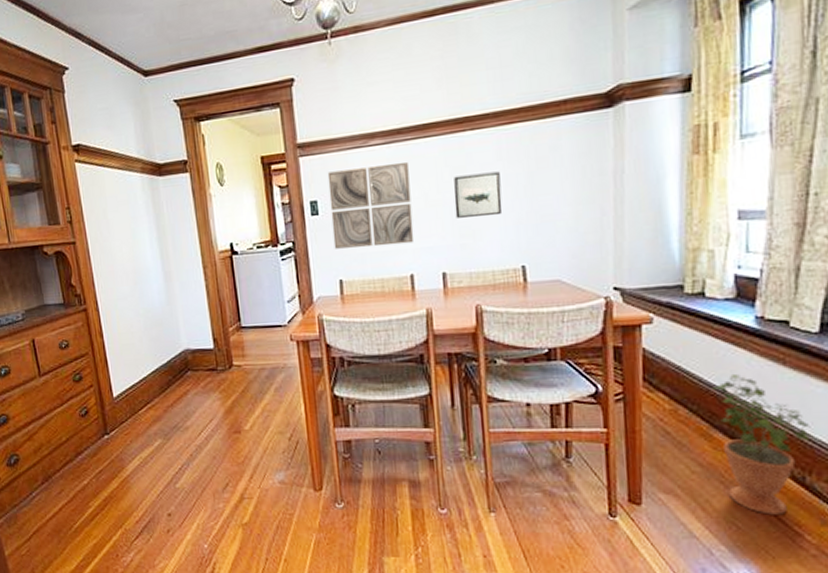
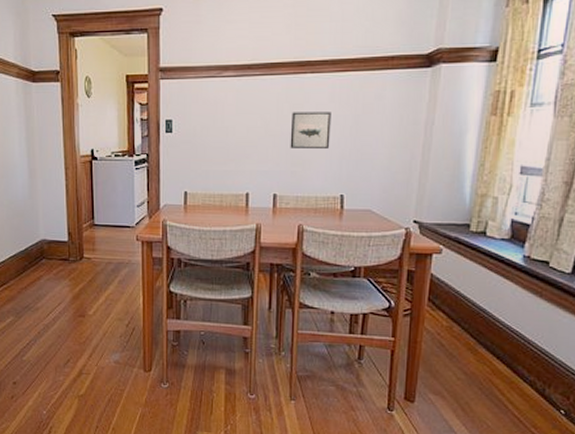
wall art: present [327,163,415,249] -> none [183,95,254,166]
potted plant: present [712,374,809,515] -> none [482,302,554,418]

